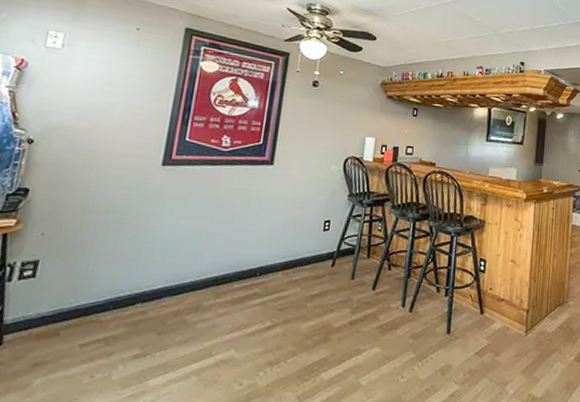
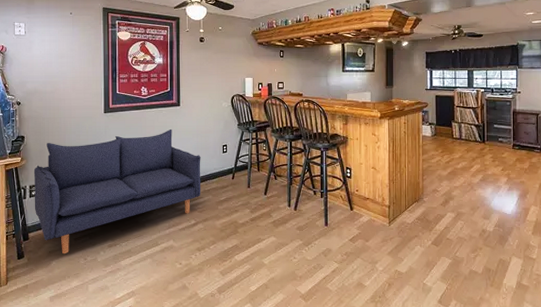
sofa: none [22,194,293,369] -> present [33,129,201,254]

